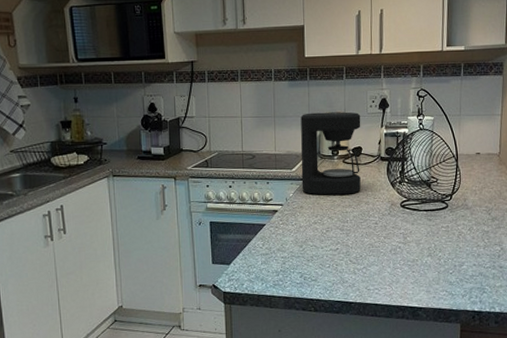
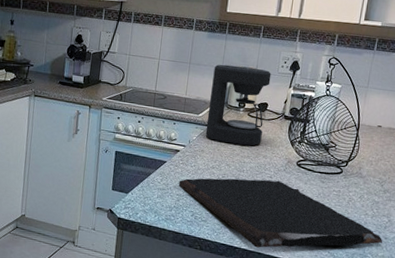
cutting board: none [281,225,499,299] -> present [178,178,383,248]

